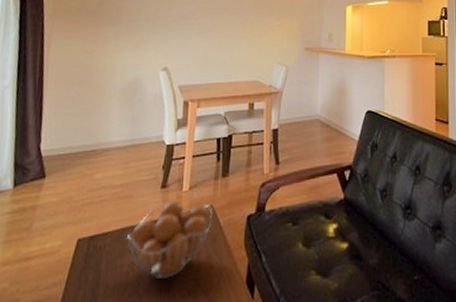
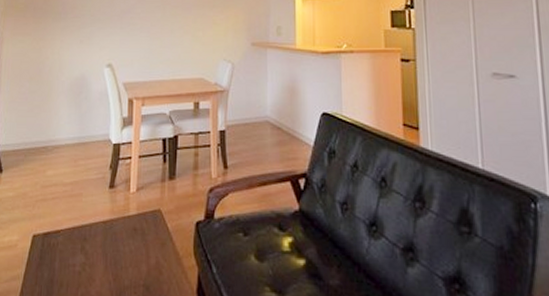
fruit basket: present [126,201,213,280] -> none [77,202,161,283]

